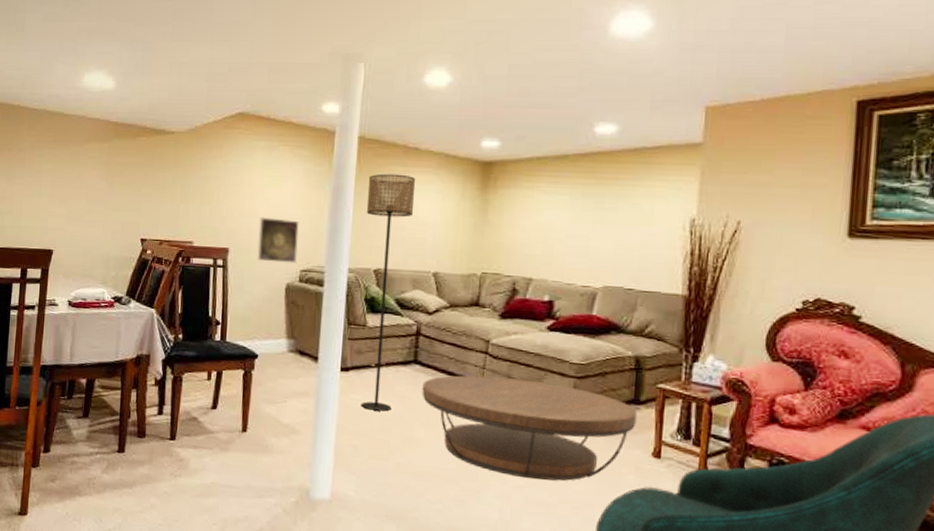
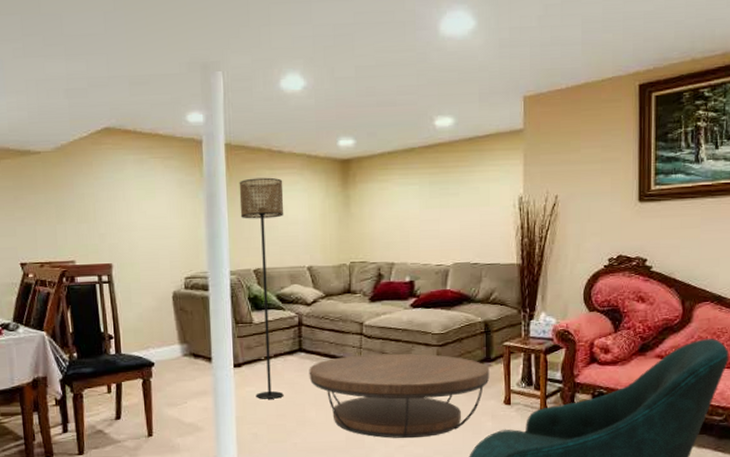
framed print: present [257,217,299,263] -> none [139,229,180,273]

